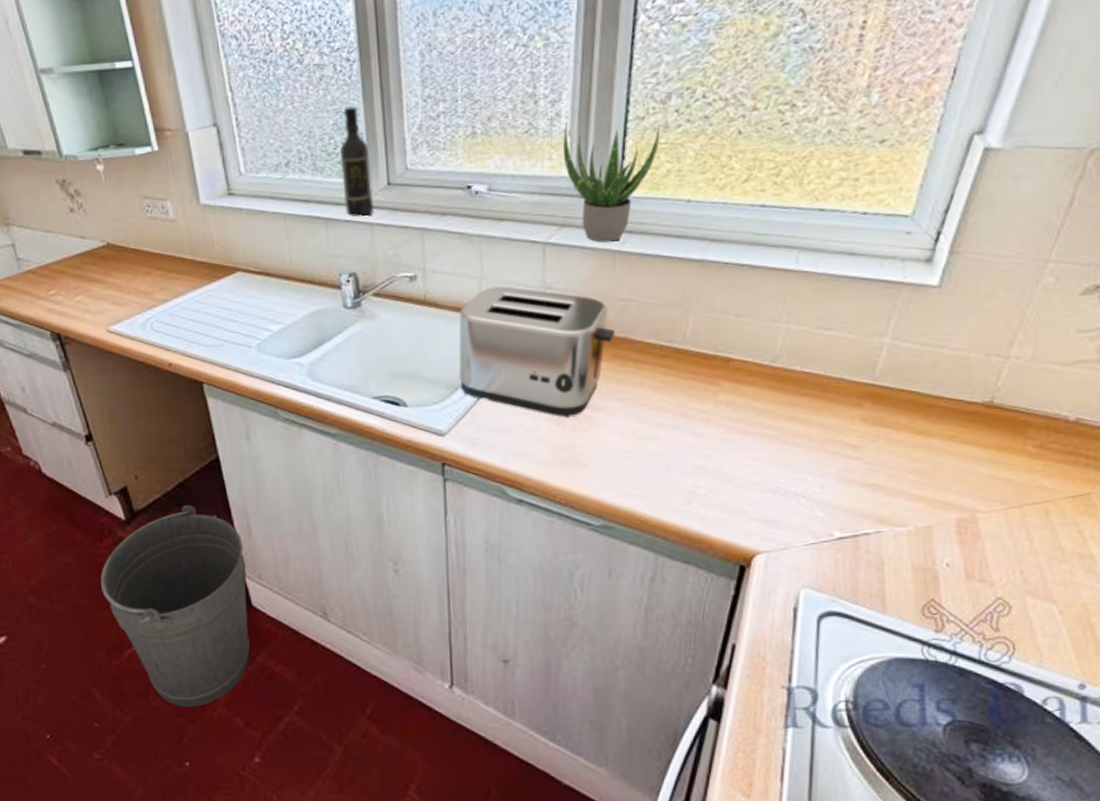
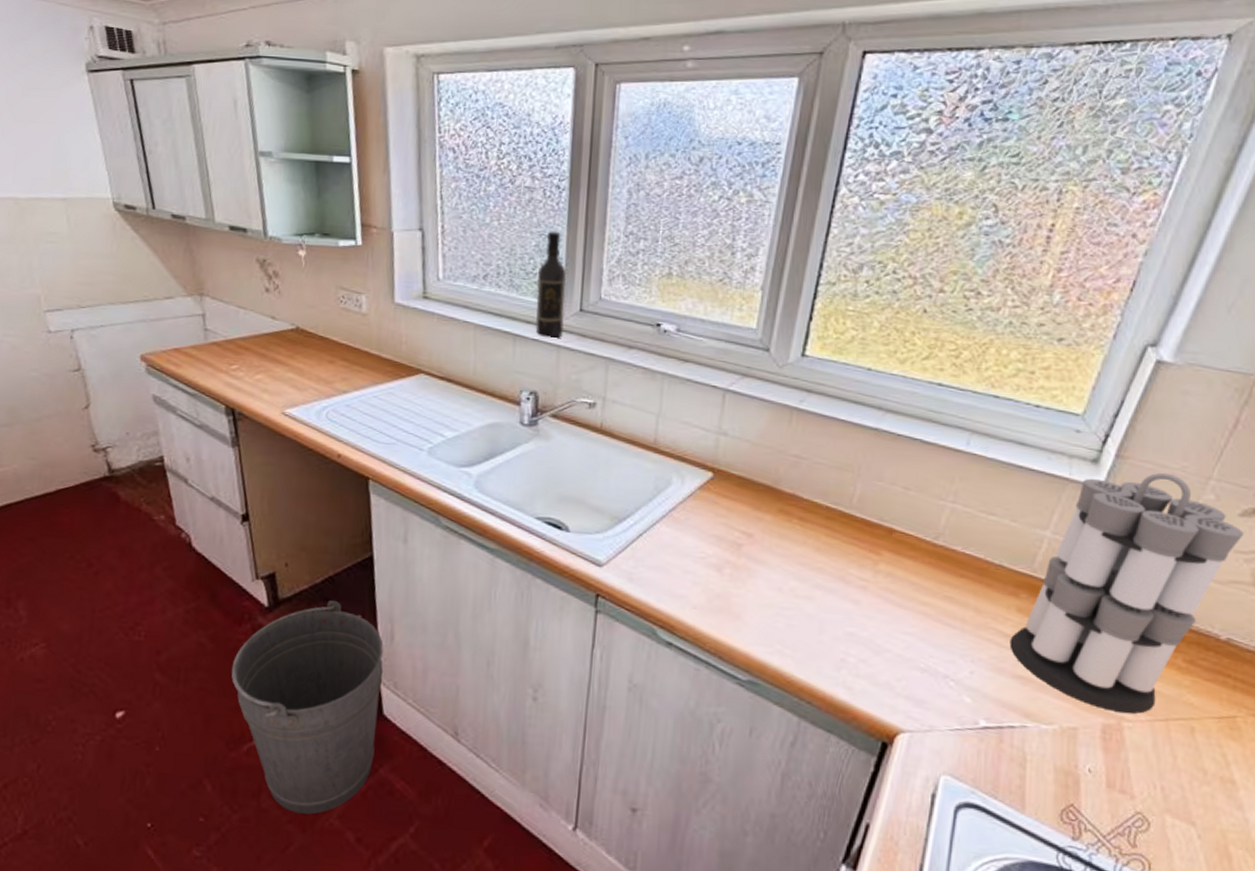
toaster: present [459,286,615,418] -> none [624,425,784,566]
potted plant: present [562,122,660,244] -> none [753,277,849,399]
spice rack: none [857,262,1087,505] -> present [1009,472,1244,714]

